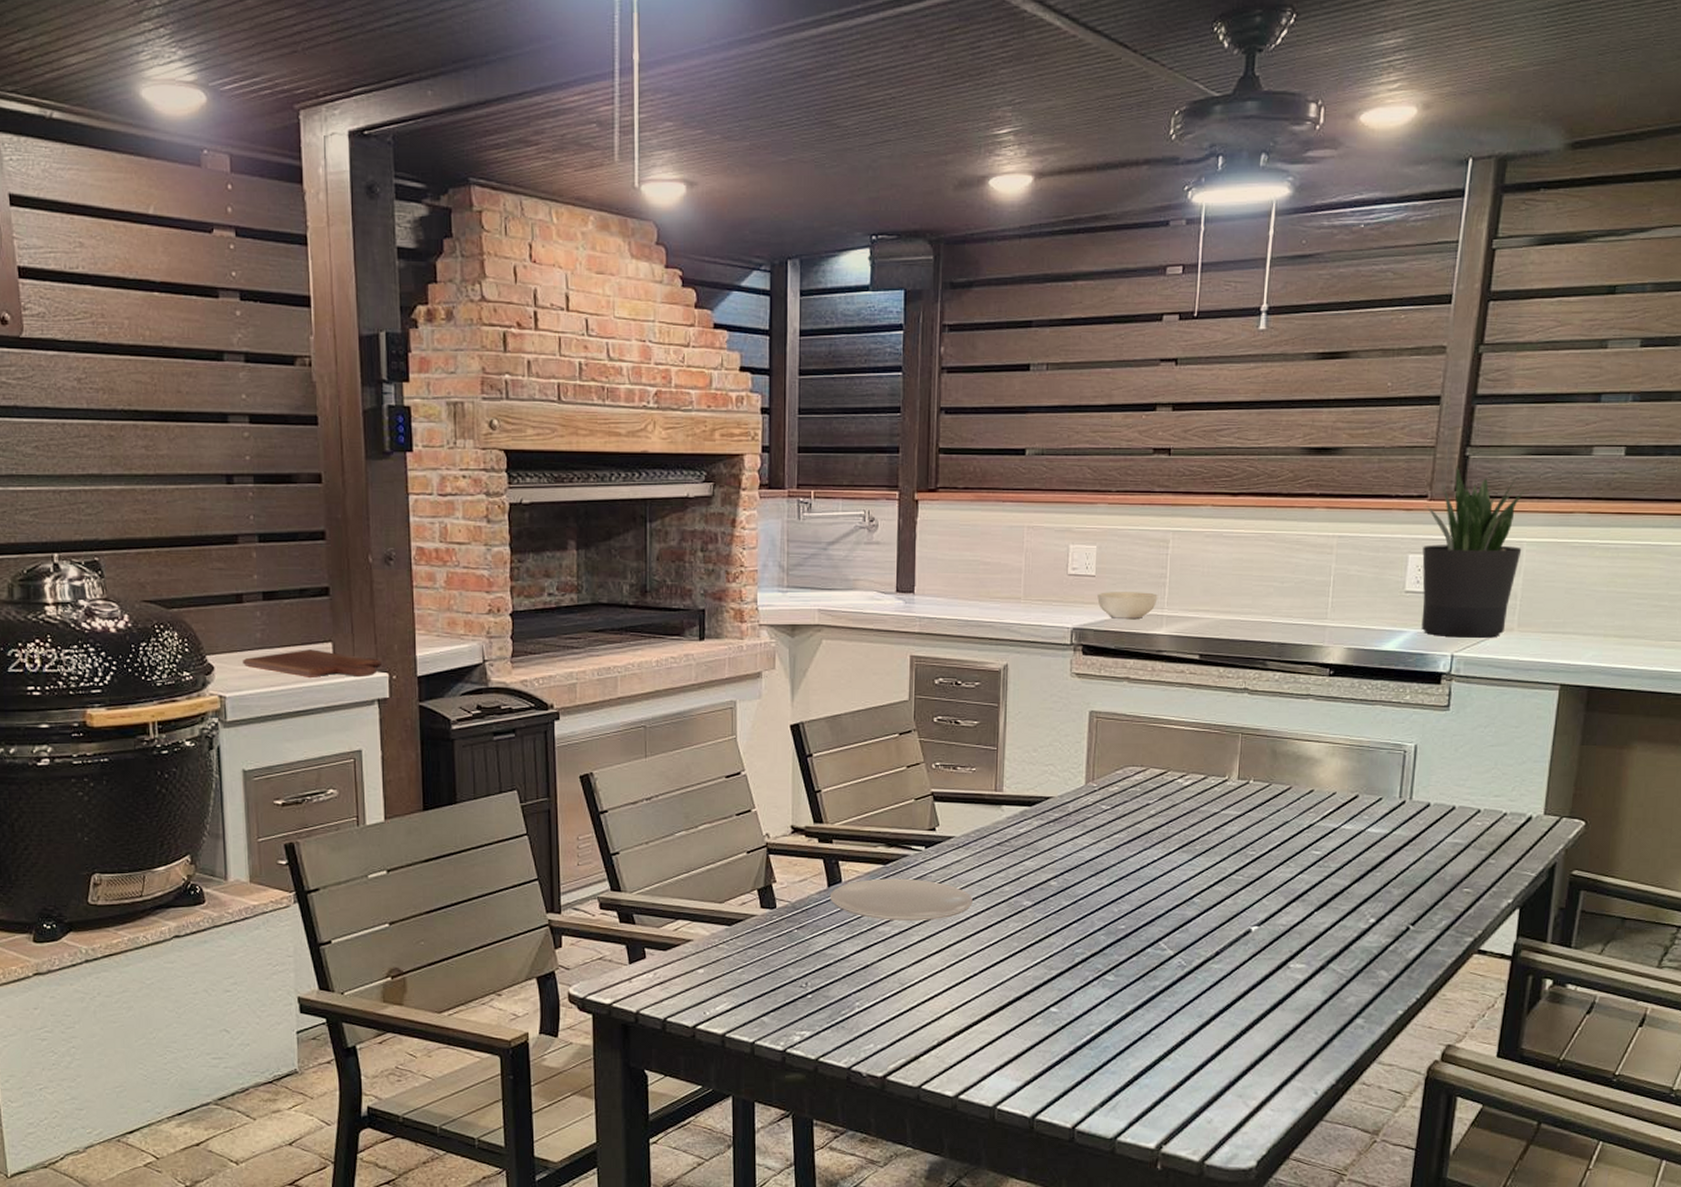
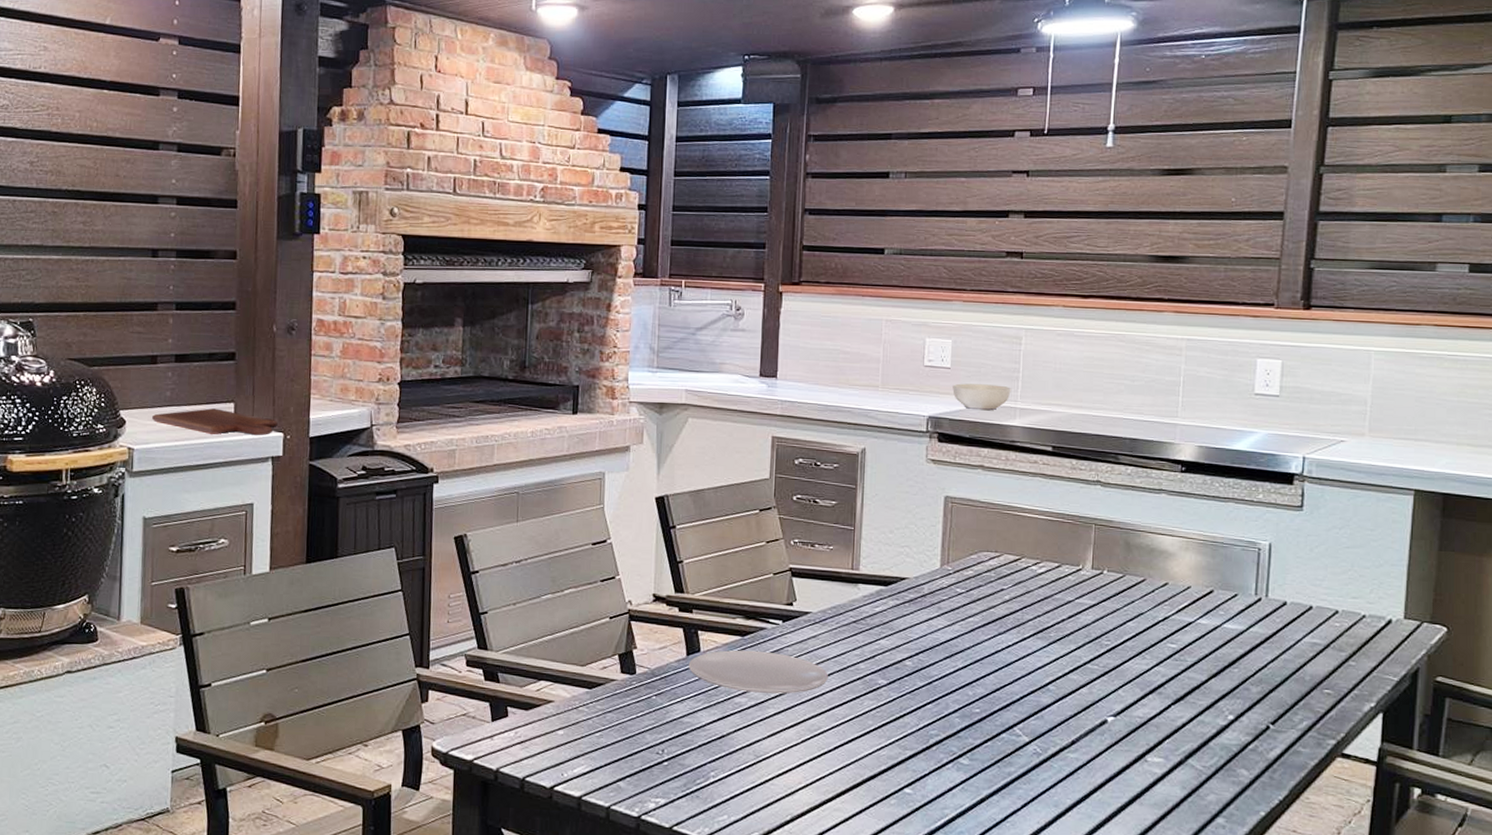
planter: present [1421,466,1524,638] -> none [1271,277,1370,442]

